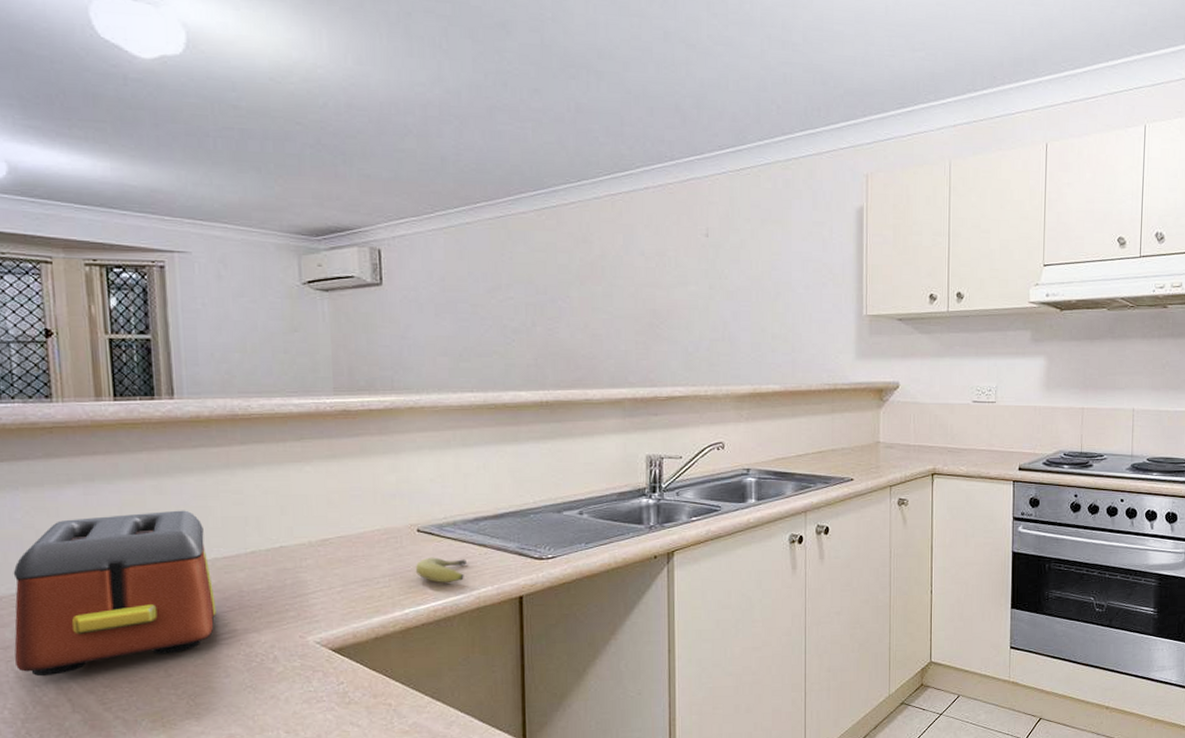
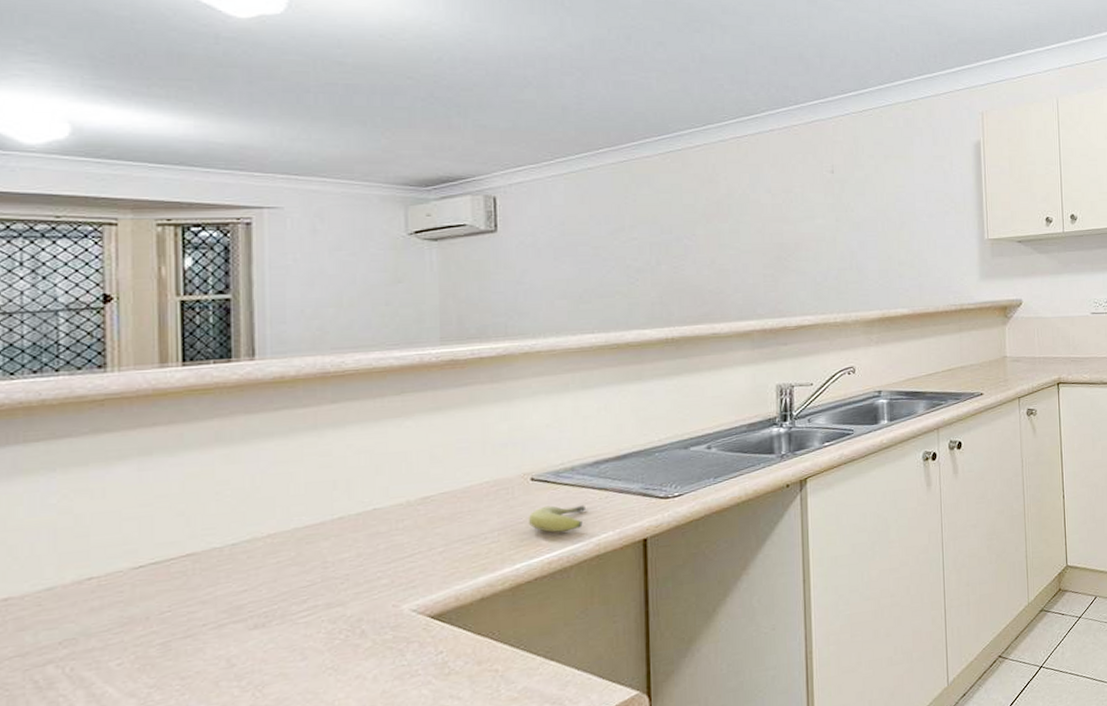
toaster: present [13,510,216,677] -> none [36,478,294,685]

